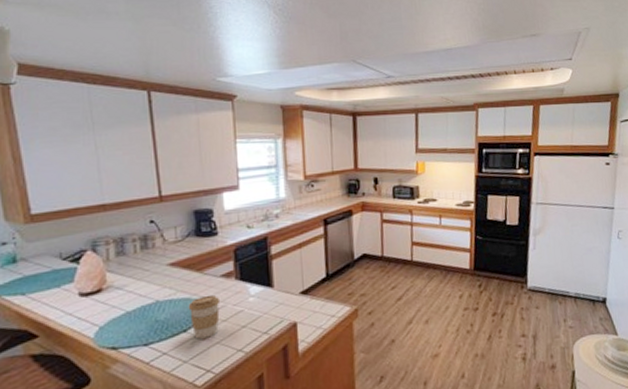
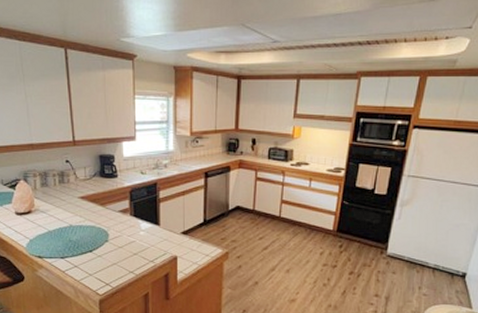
coffee cup: present [188,294,221,339] -> none [93,225,118,259]

